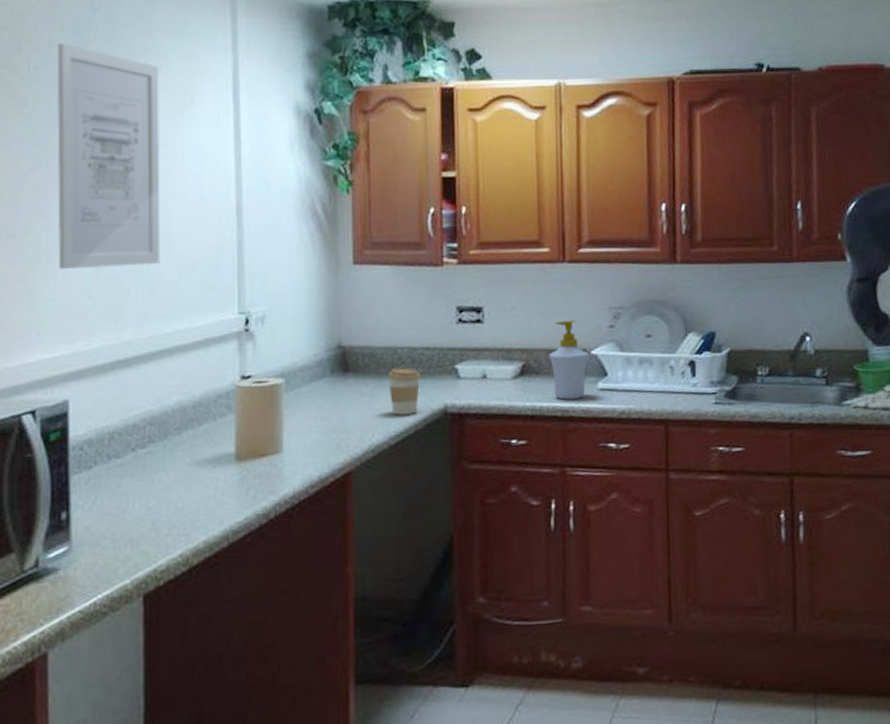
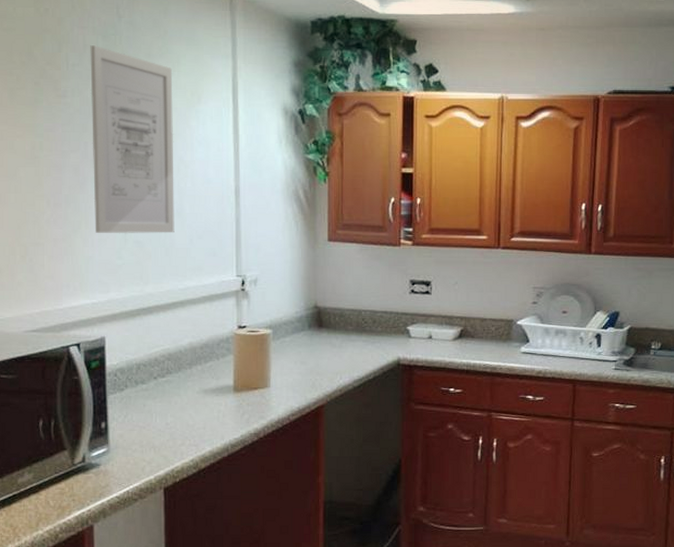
coffee cup: present [388,367,421,415] -> none [354,326,380,364]
soap bottle: present [548,319,590,400] -> none [482,295,516,359]

